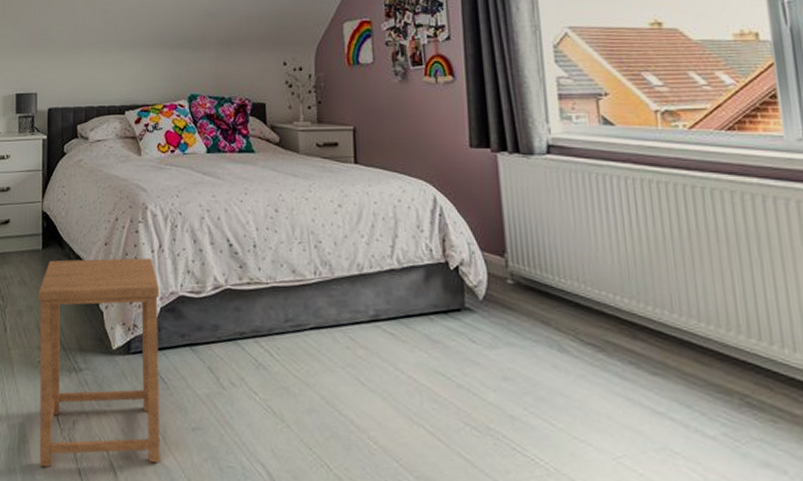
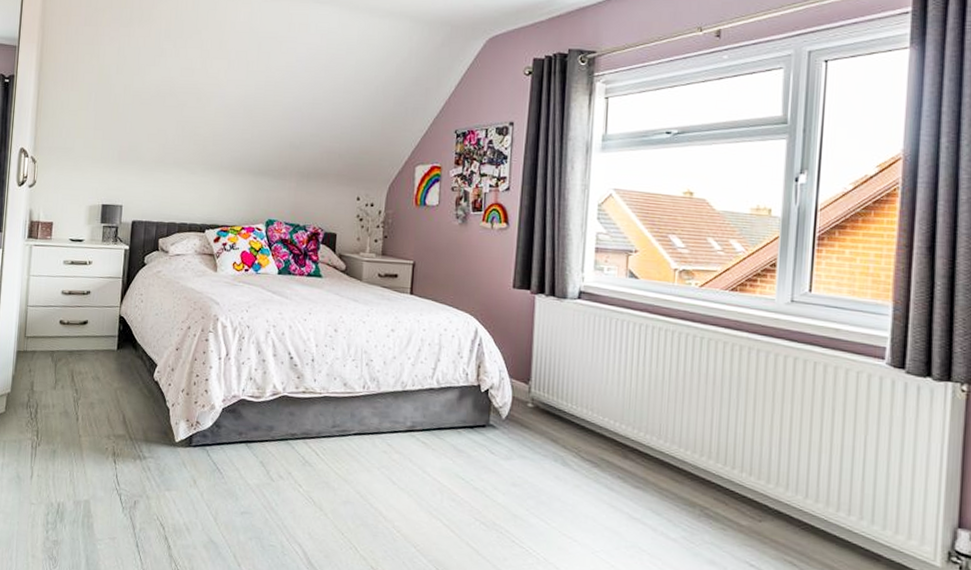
side table: present [38,258,160,468] -> none [101,360,223,540]

